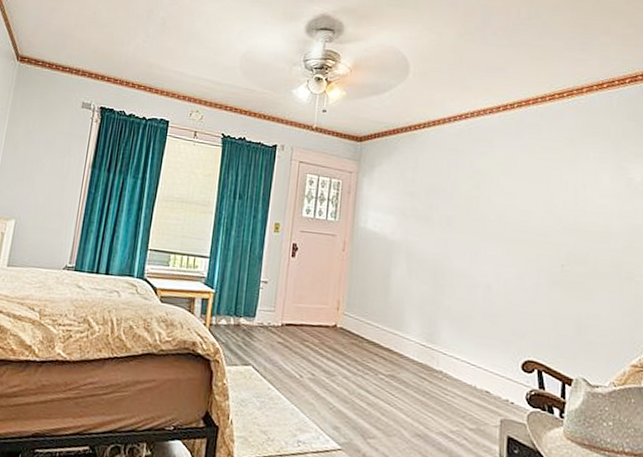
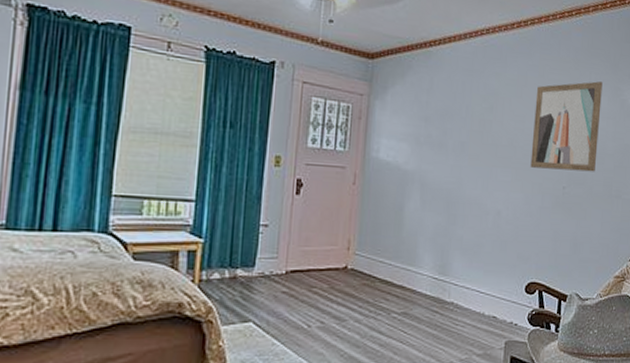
wall art: none [523,159,603,251] -> present [530,81,603,172]

